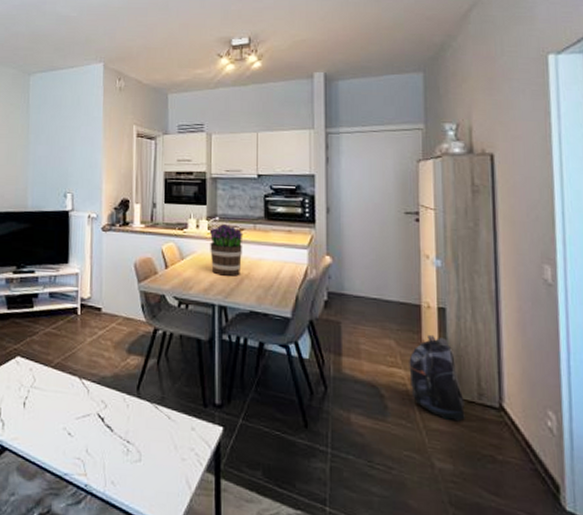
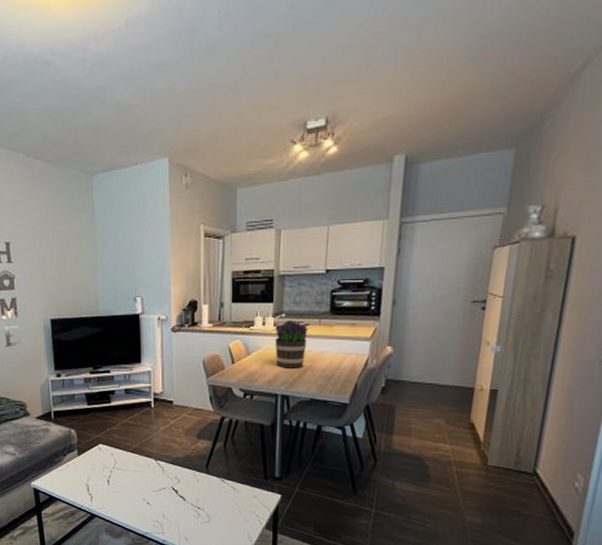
backpack: present [409,334,465,422] -> none [453,413,502,485]

